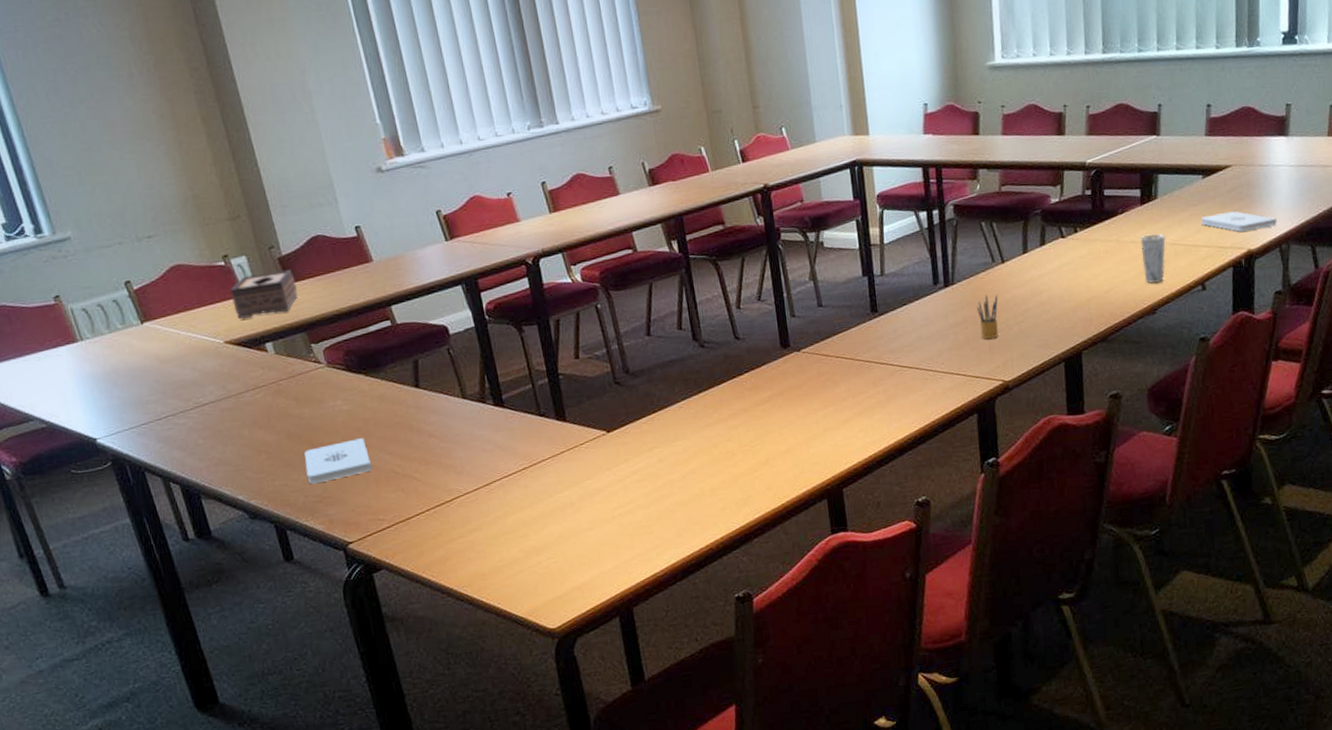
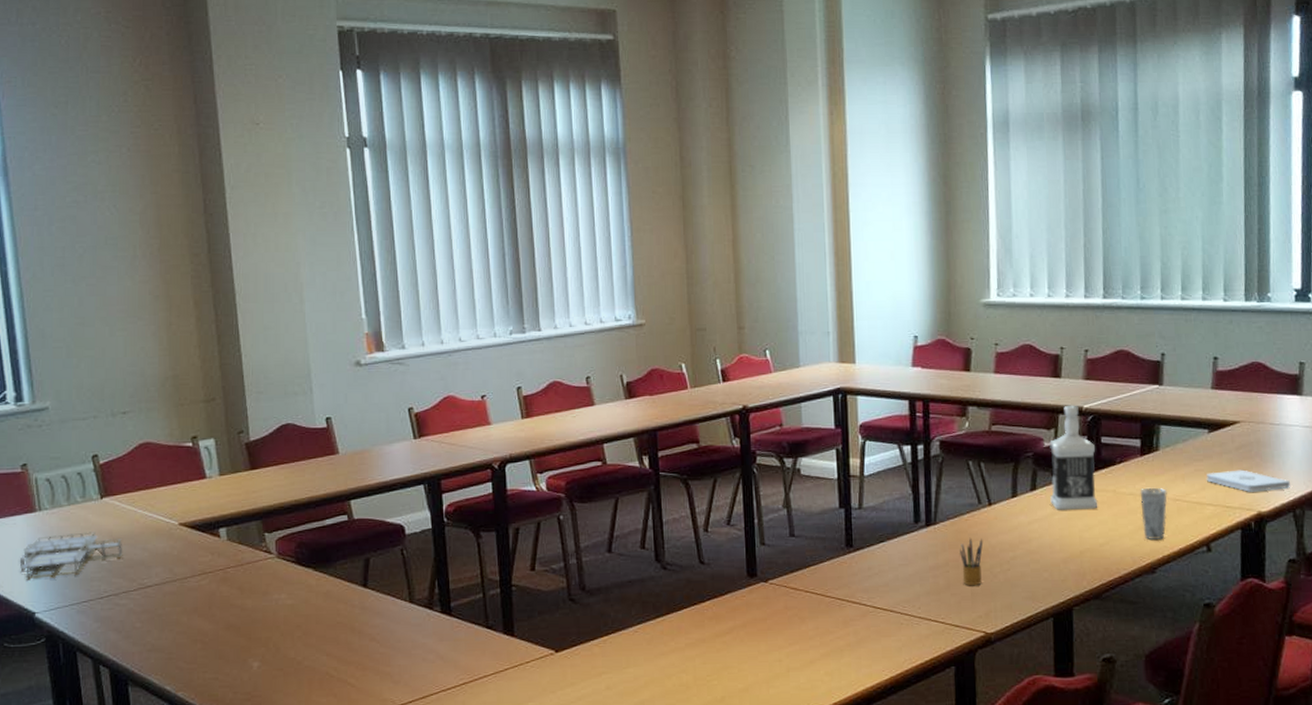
document tray: none [70,356,174,410] -> present [19,532,123,582]
tissue box: present [230,269,298,319] -> none [194,455,259,501]
notepad: present [304,438,373,484] -> none [239,636,307,681]
bottle: none [1056,160,1103,262] -> present [1049,405,1098,510]

